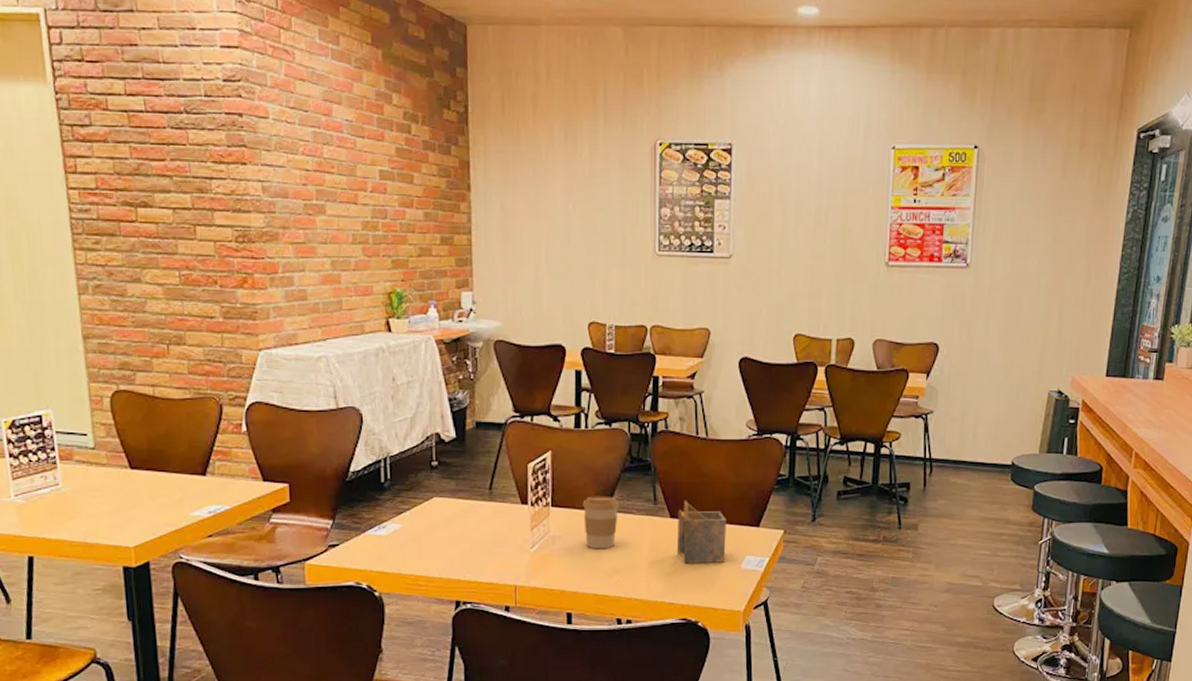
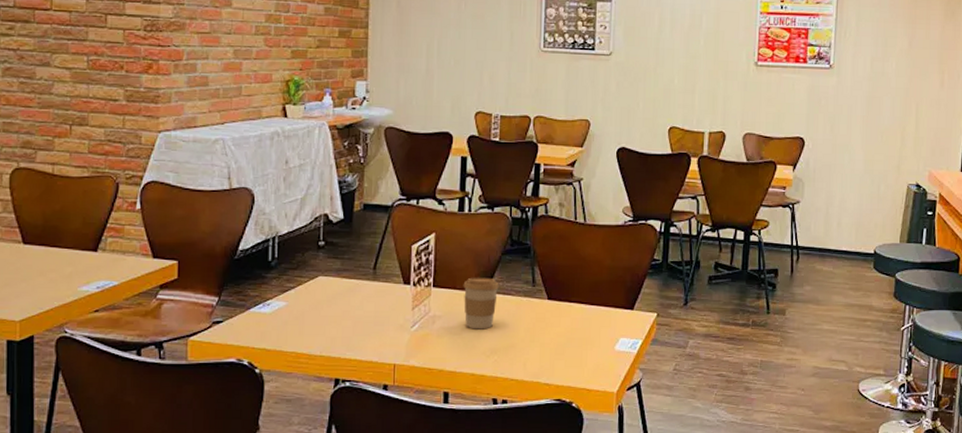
napkin holder: present [676,500,726,563] -> none [553,282,602,344]

